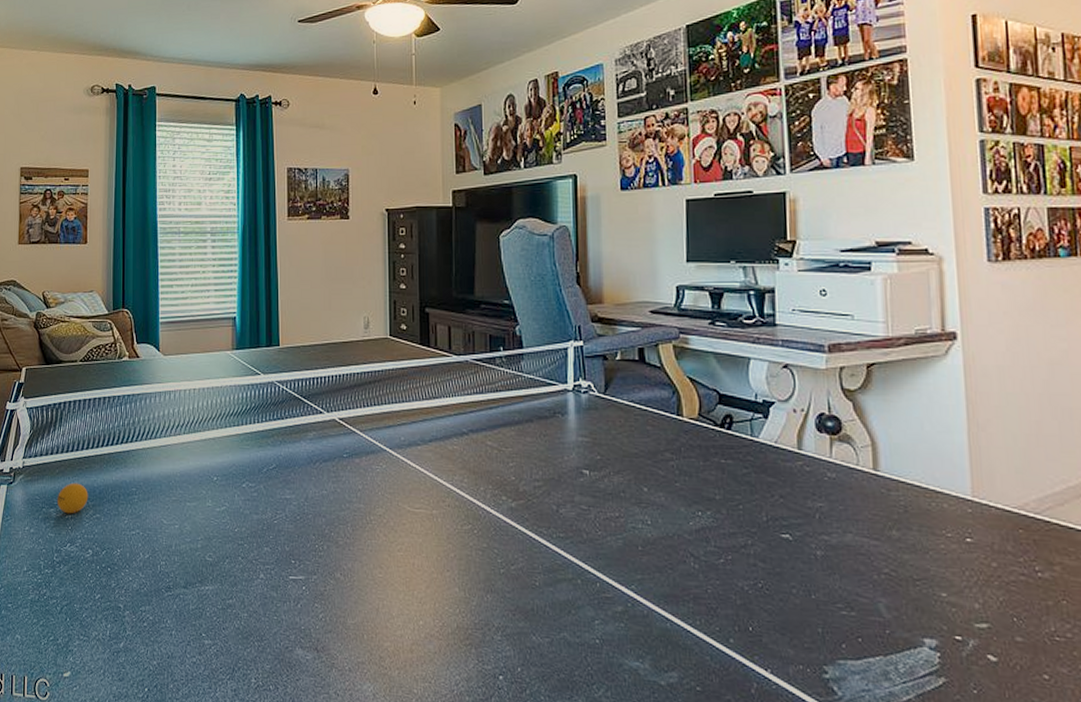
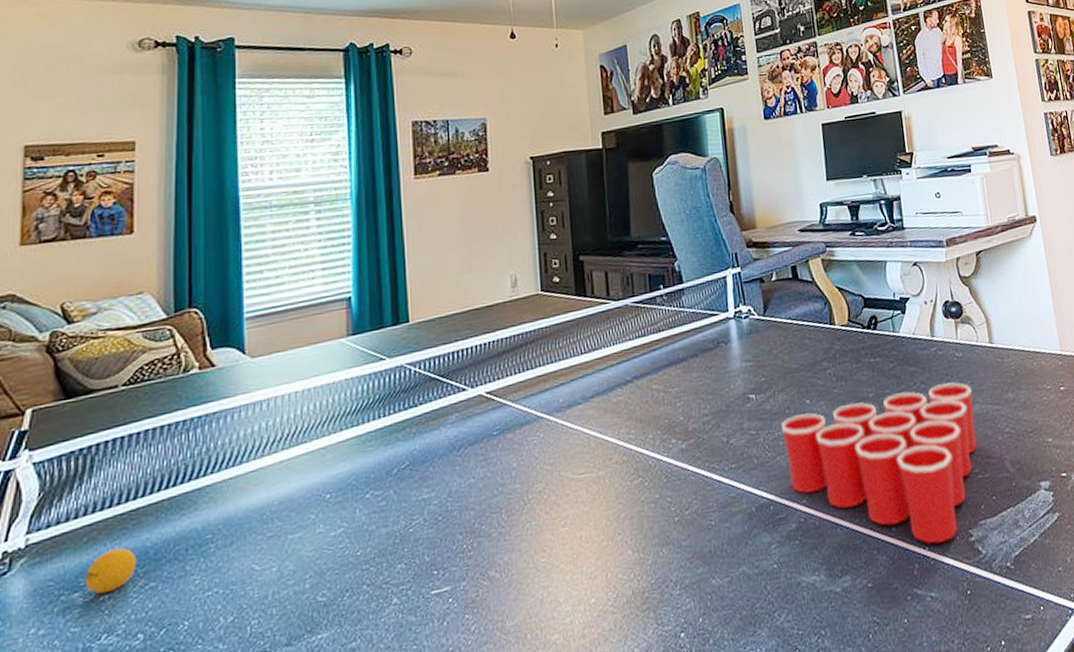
cup: none [615,500,844,670] -> present [781,382,977,544]

